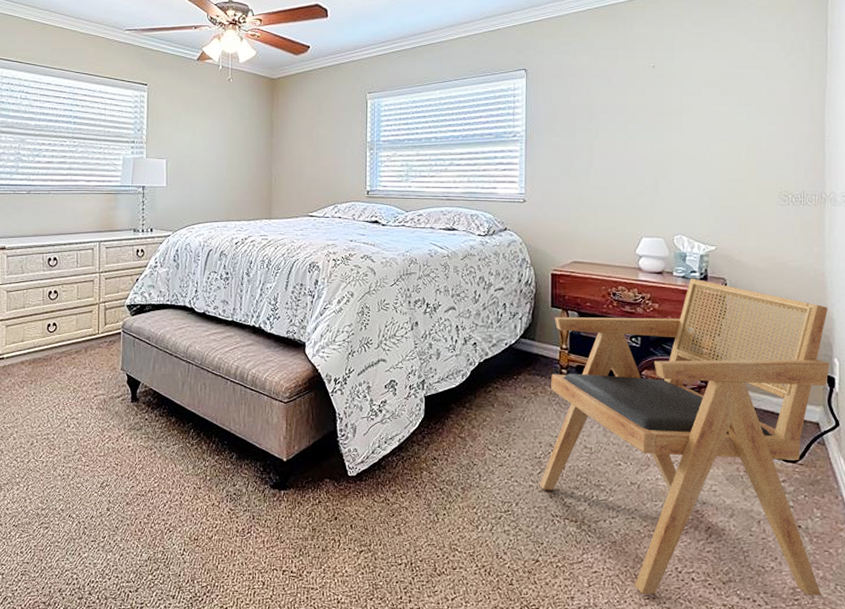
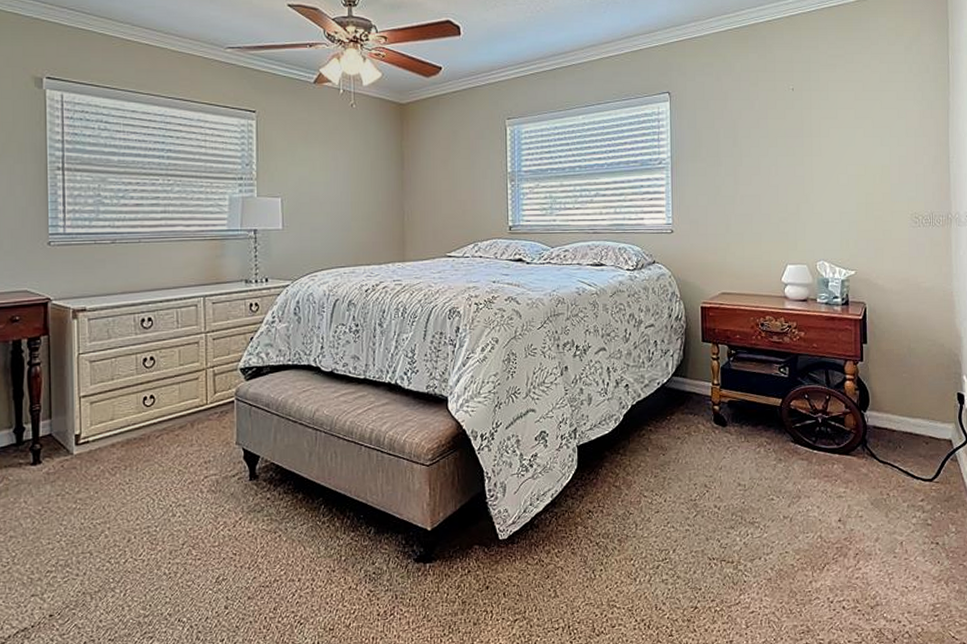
armchair: present [540,278,830,596] -> none [696,304,959,629]

